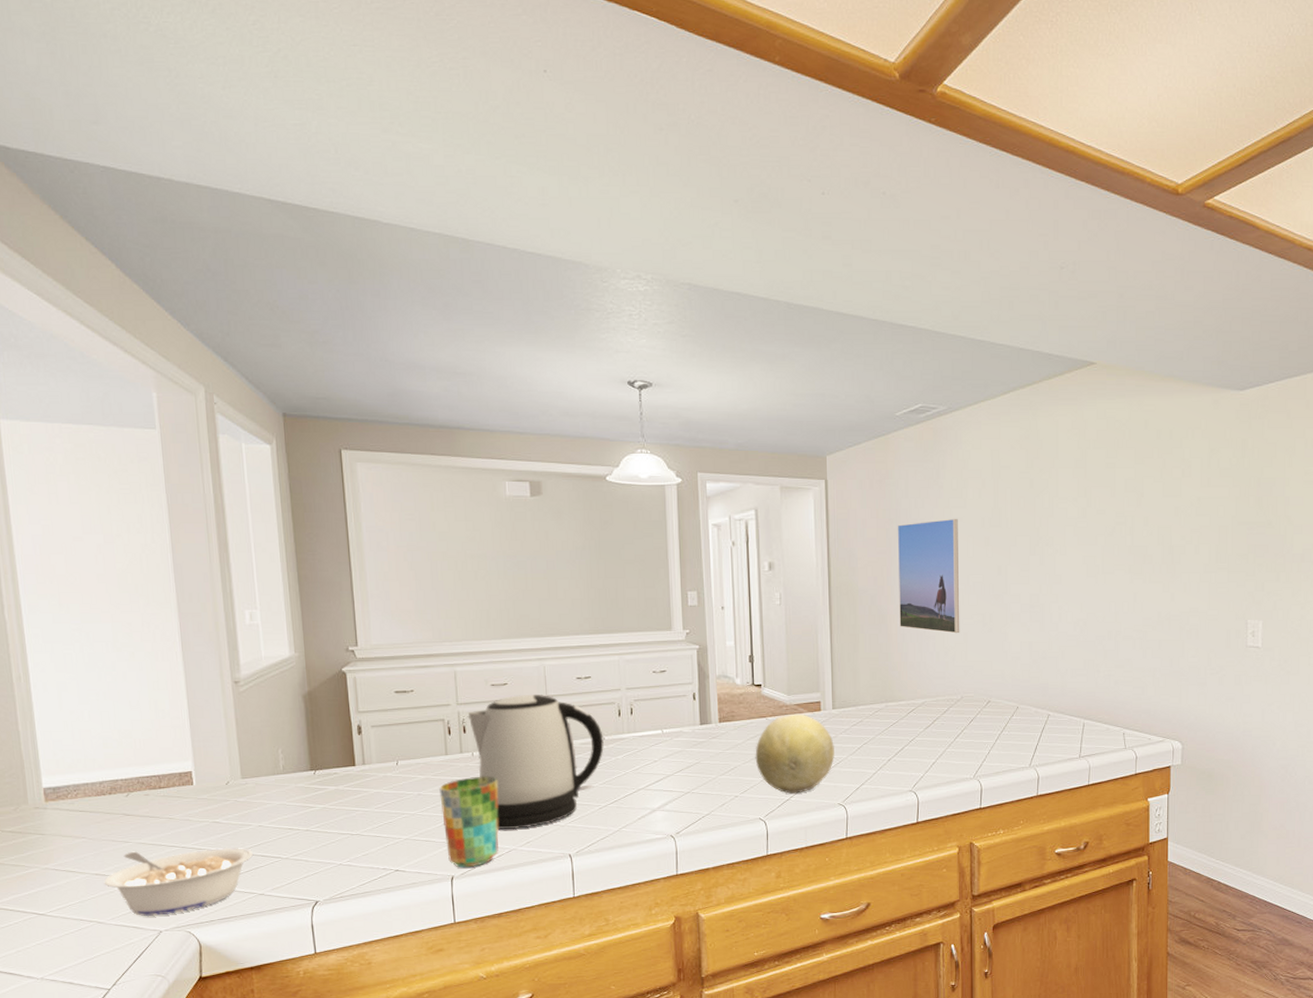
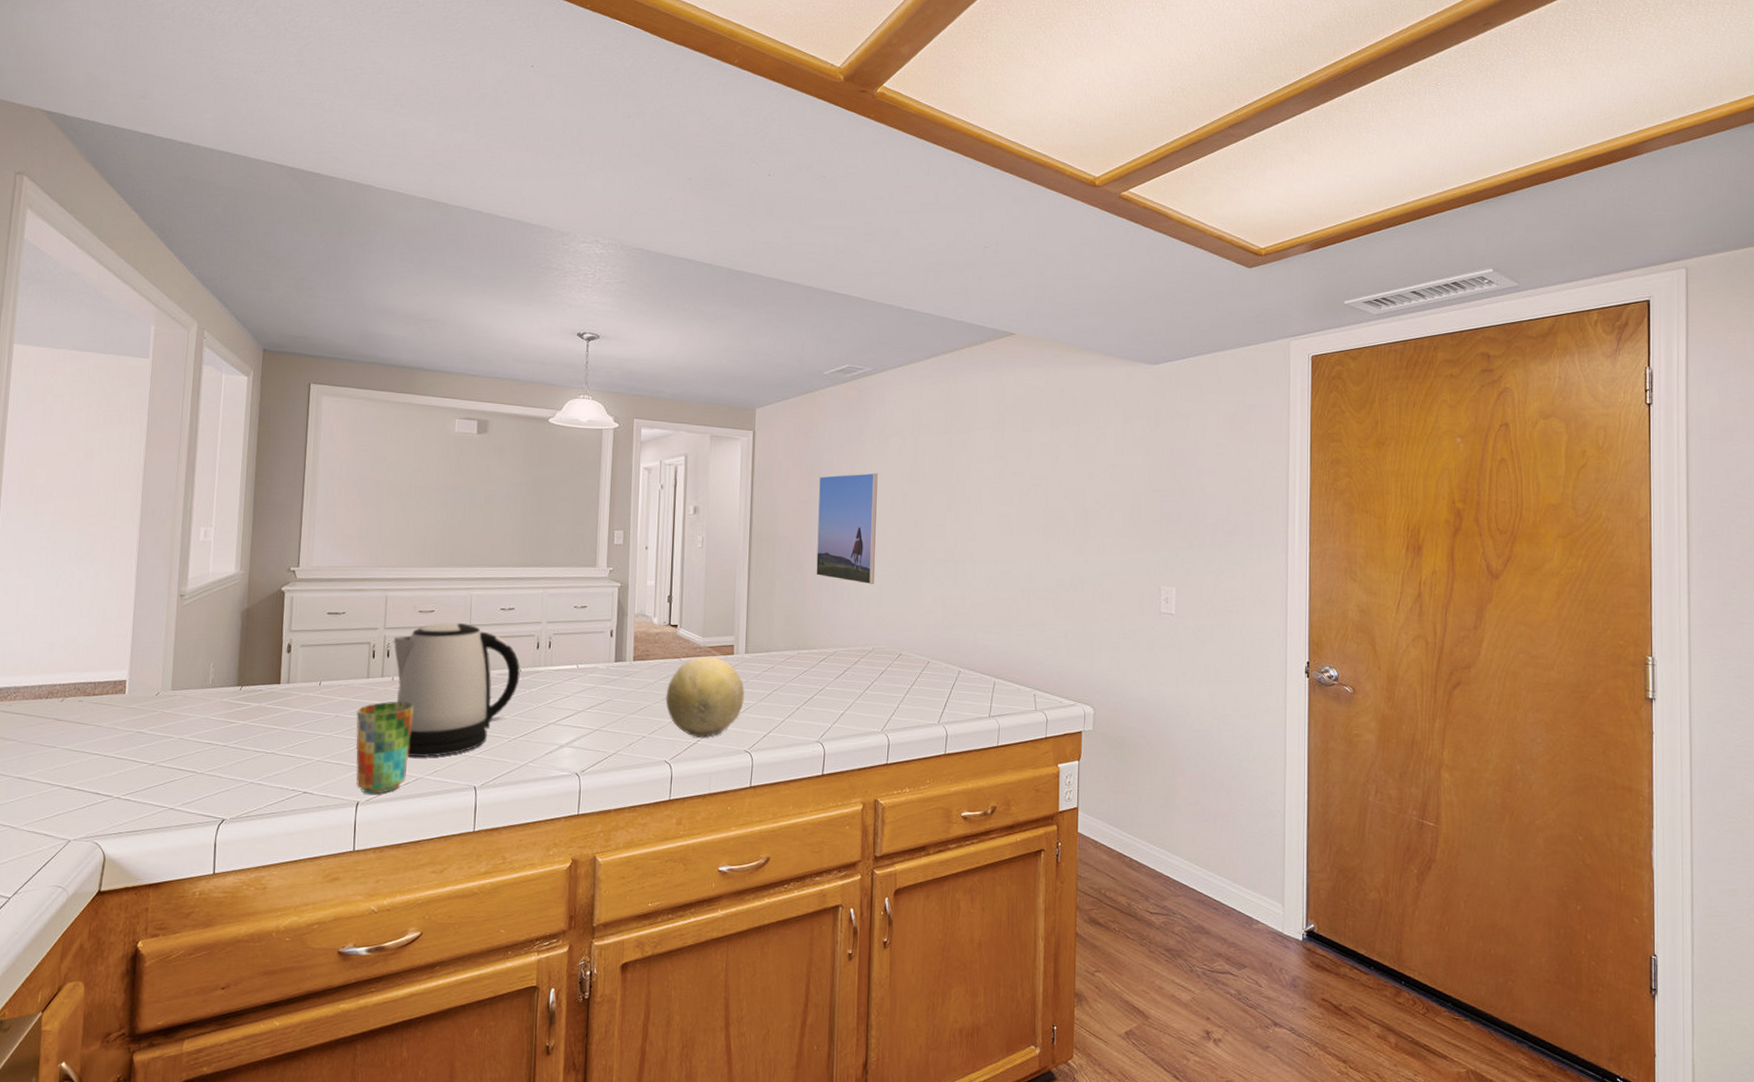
legume: present [104,847,254,917] -> none [24,757,171,825]

